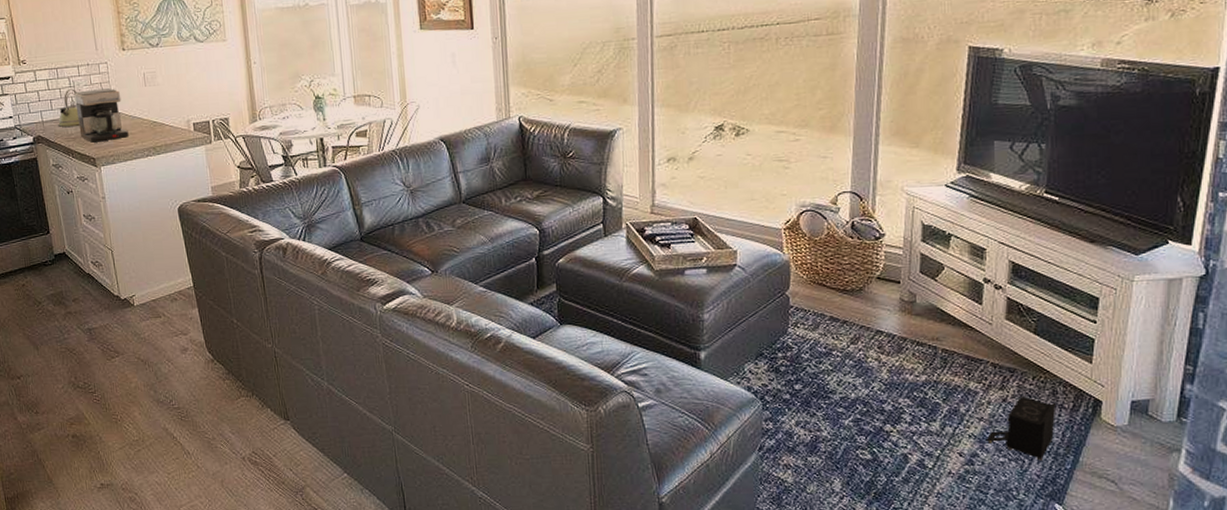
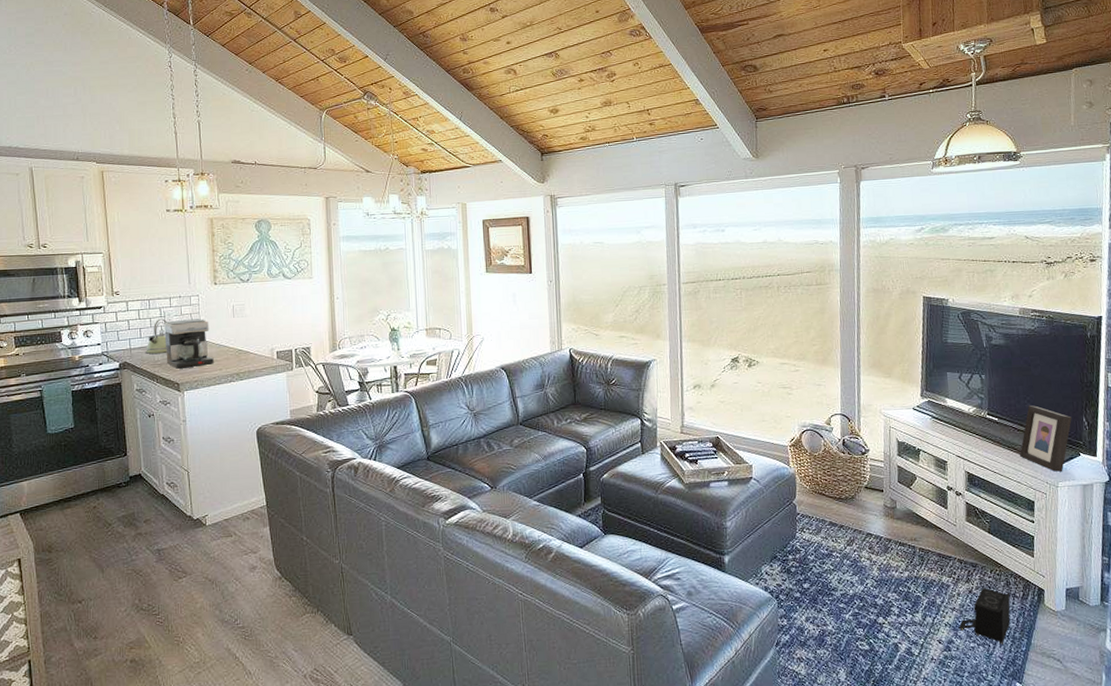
picture frame: none [1085,180,1161,264] -> present [1020,404,1072,473]

